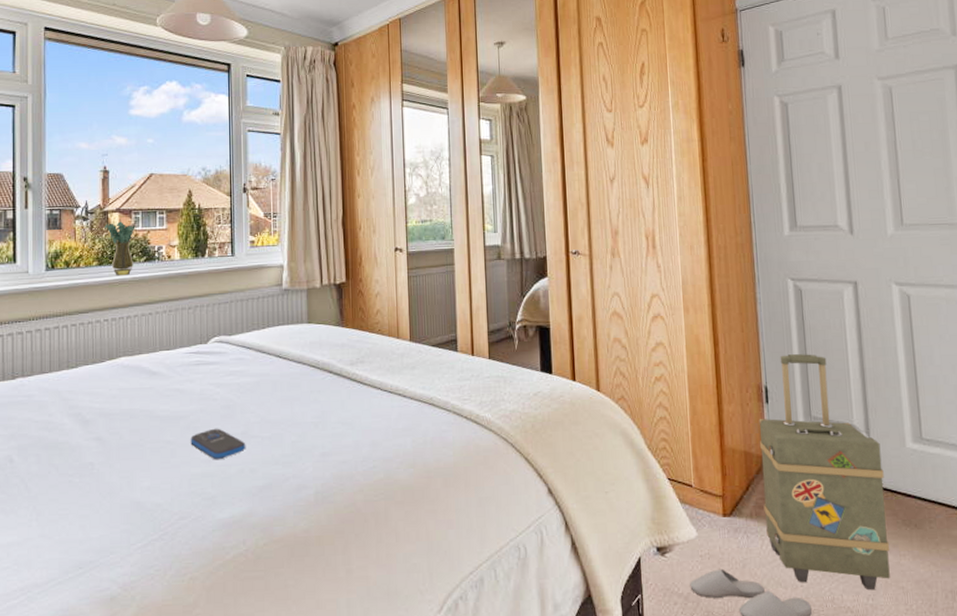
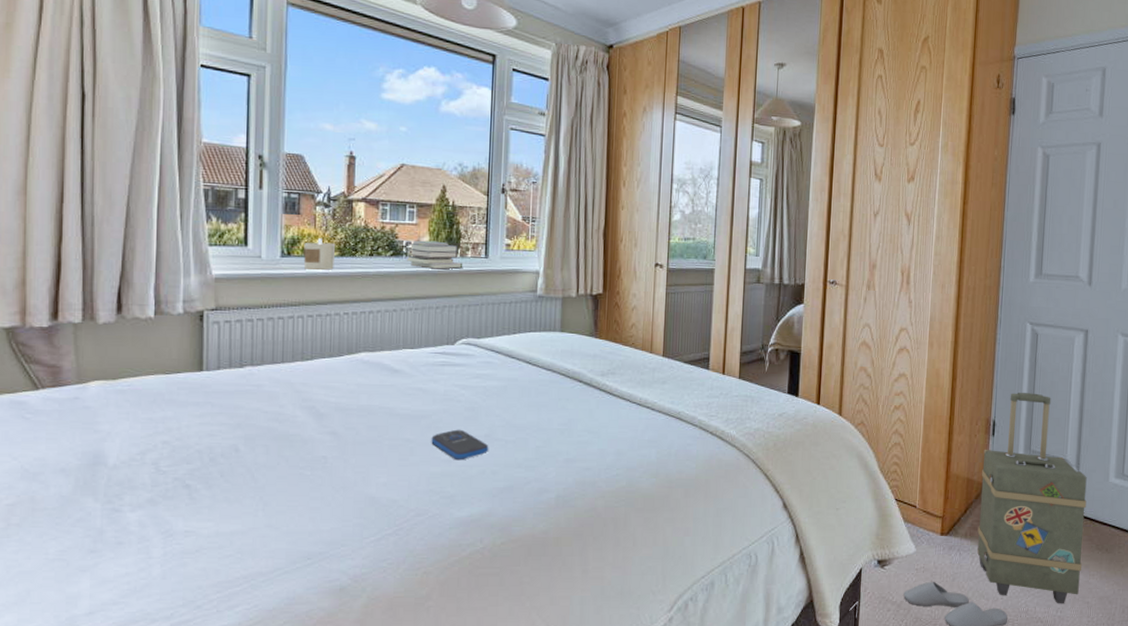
candle: none [66,250,95,282] -> present [303,238,336,271]
vase: present [104,219,136,276] -> none [348,209,383,269]
books: none [159,243,212,271] -> present [407,240,463,270]

